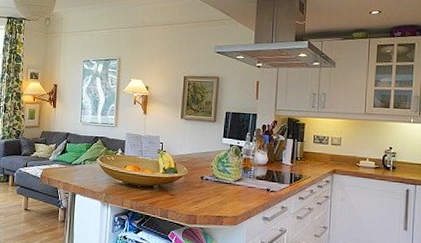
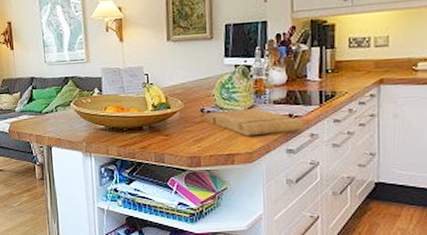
cutting board: none [206,180,277,204] -> present [208,107,304,136]

